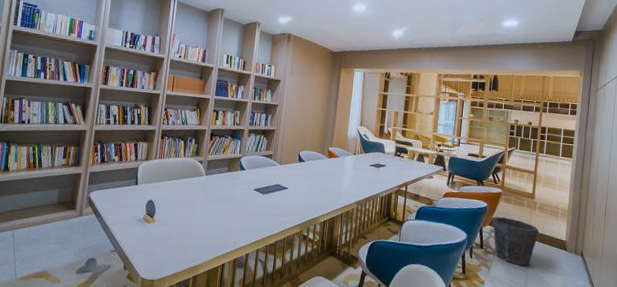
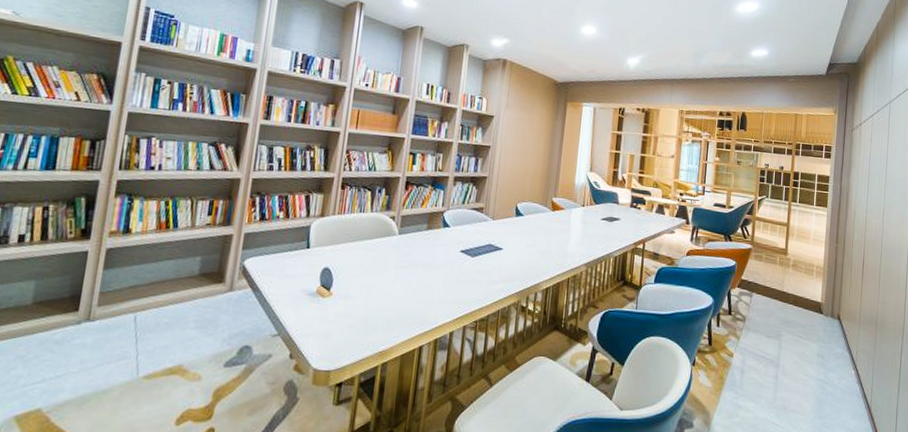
waste bin: present [492,216,540,266] -> none [741,276,793,333]

